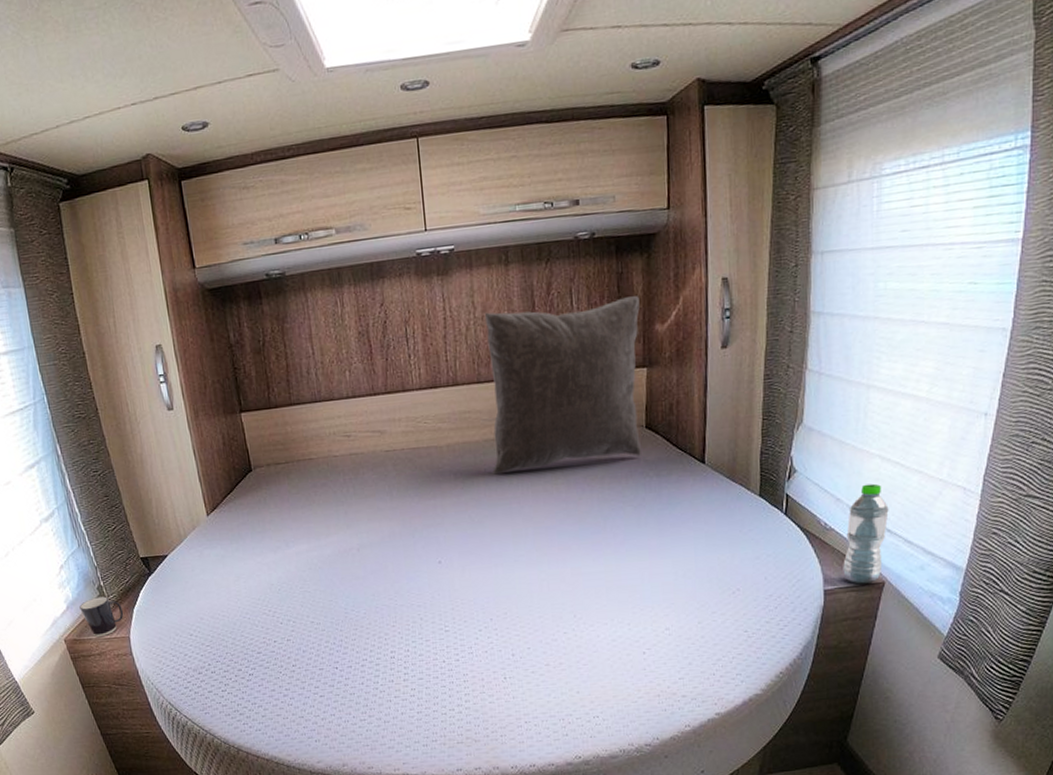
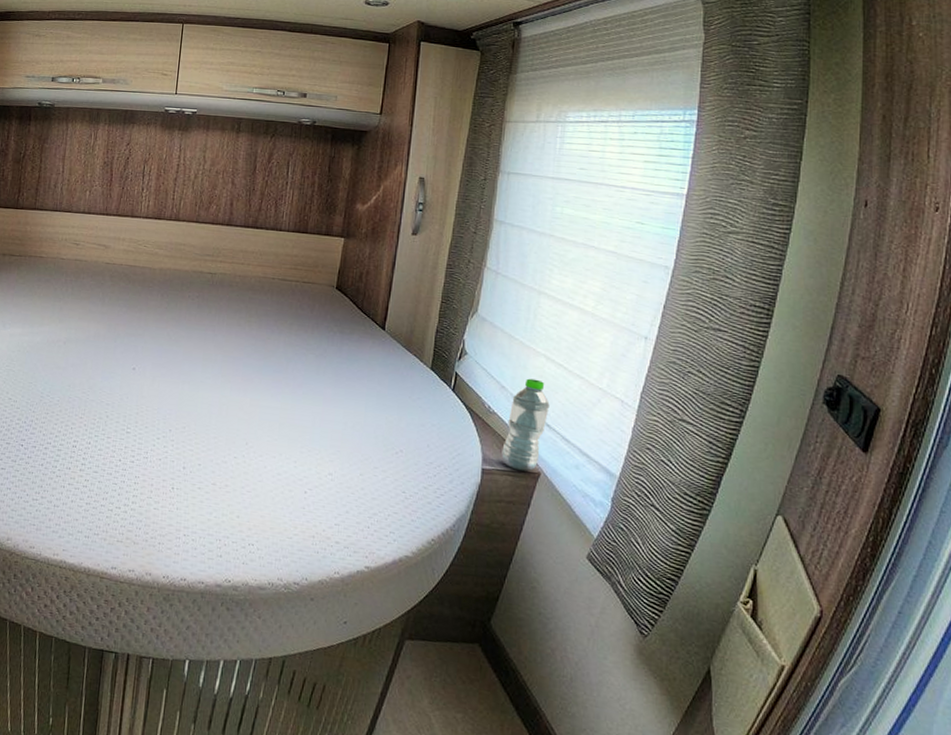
pillow: present [484,296,641,475] -> none [195,166,346,312]

